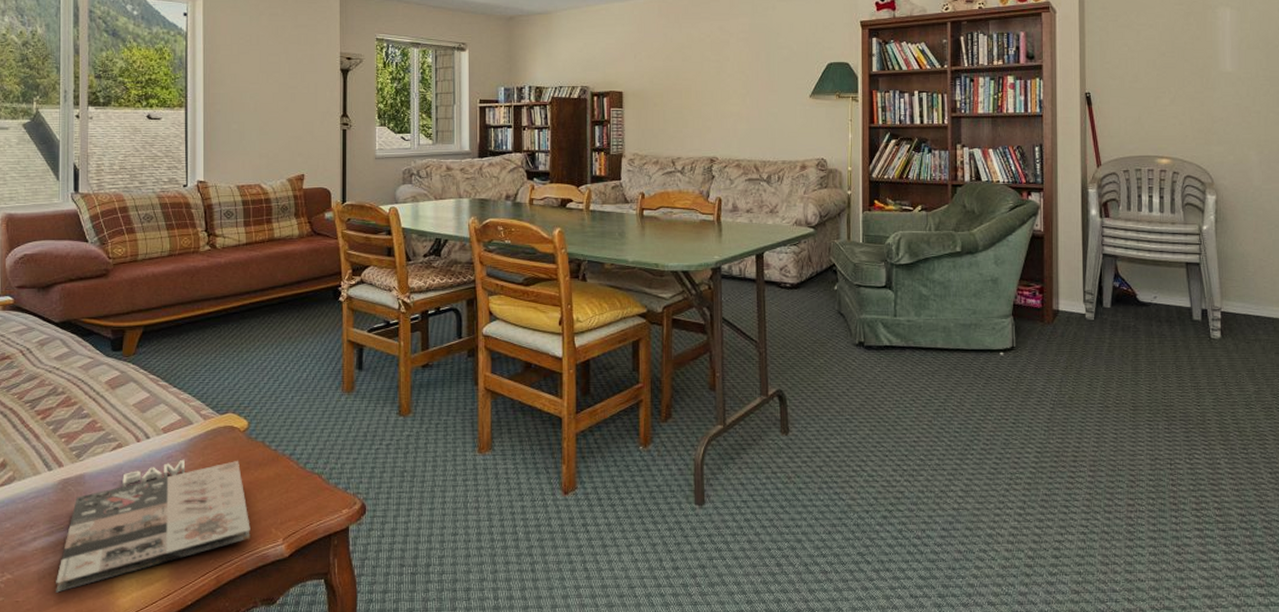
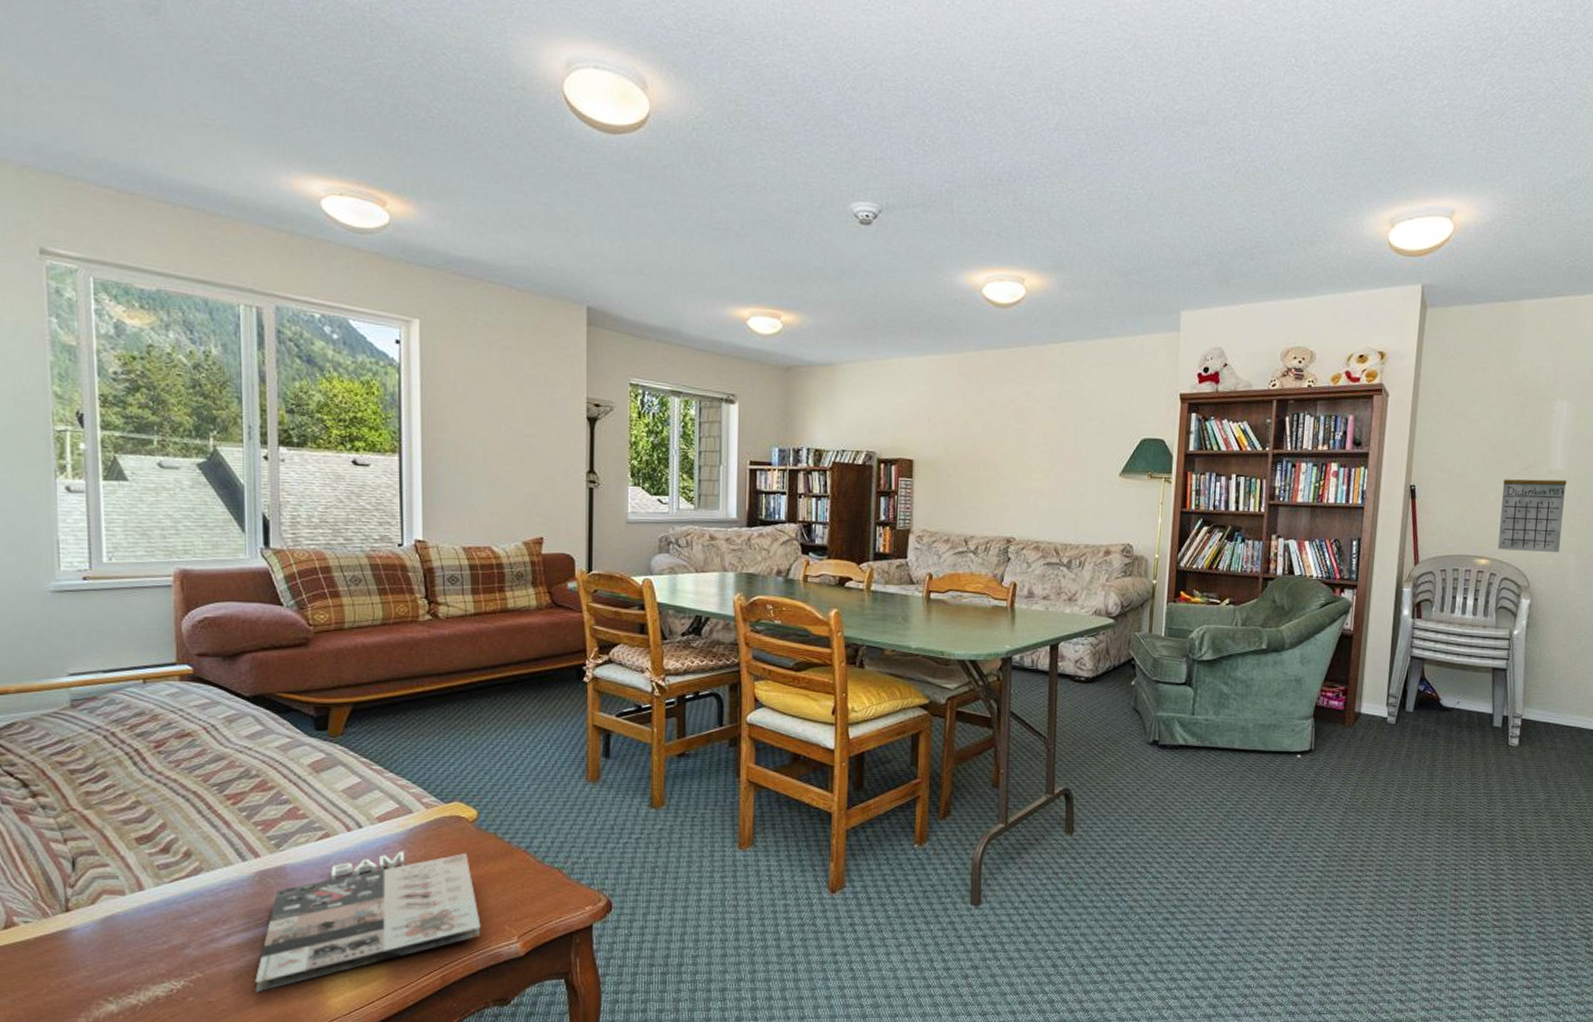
calendar: none [1175,72,1240,150] -> present [1498,468,1567,553]

